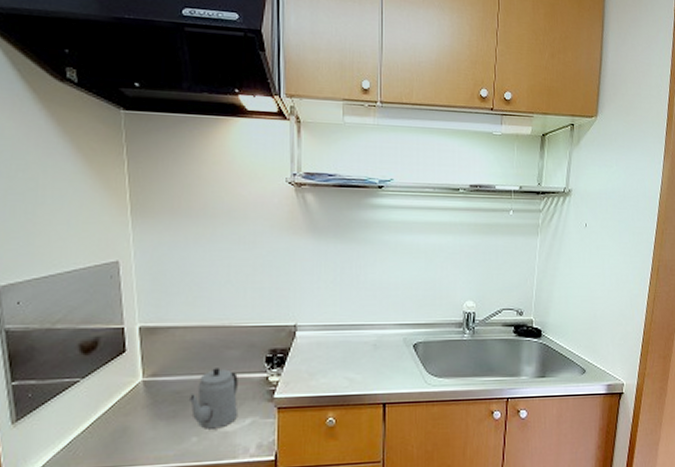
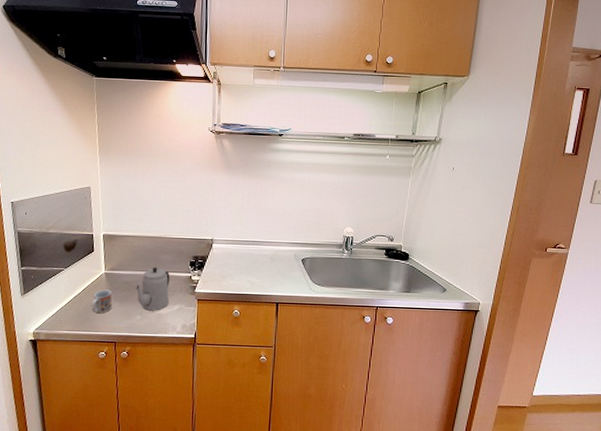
cup: none [123,404,155,440] -> present [91,289,112,314]

